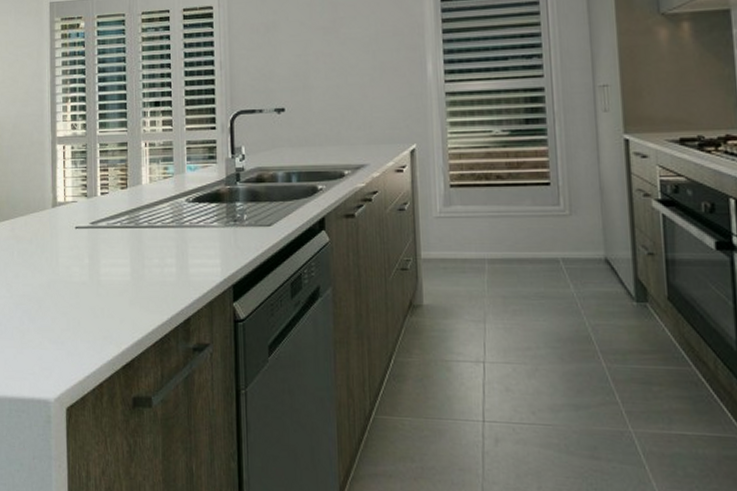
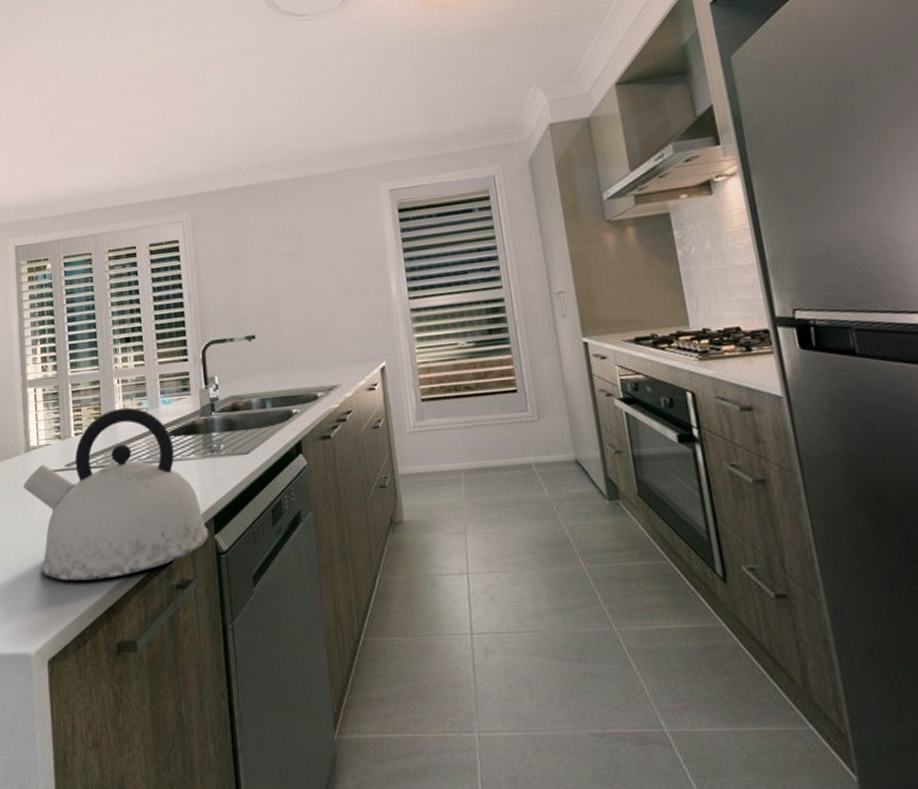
kettle: none [48,171,227,336] -> present [22,407,209,581]

